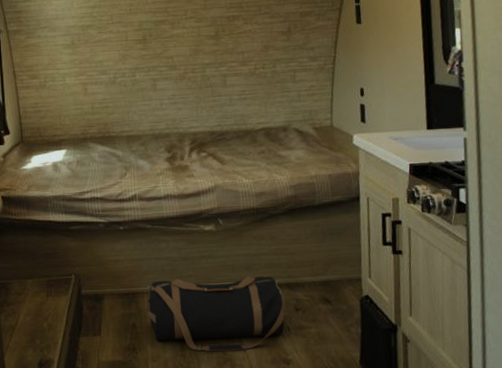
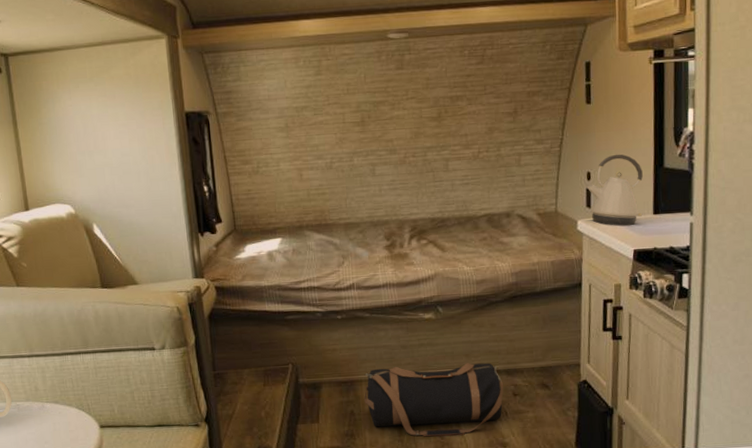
kettle: none [360,71,417,141] -> present [586,154,643,227]

